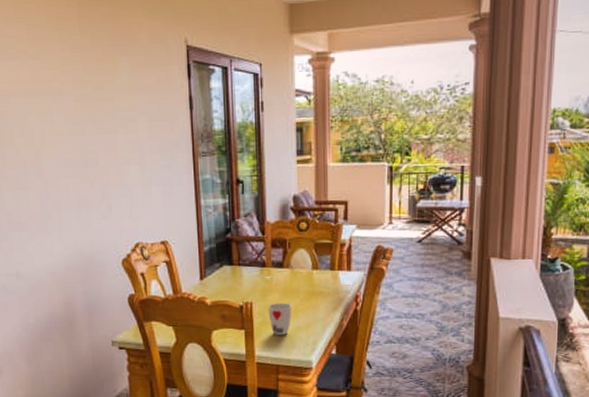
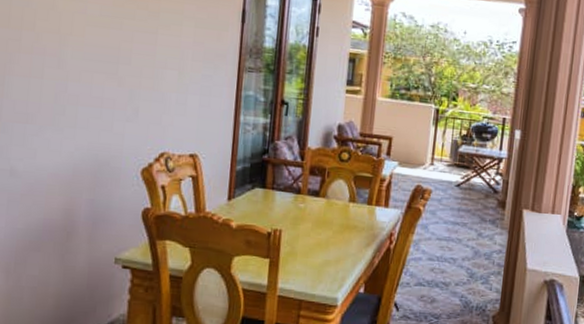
cup: present [268,303,292,335] -> none [297,233,324,268]

